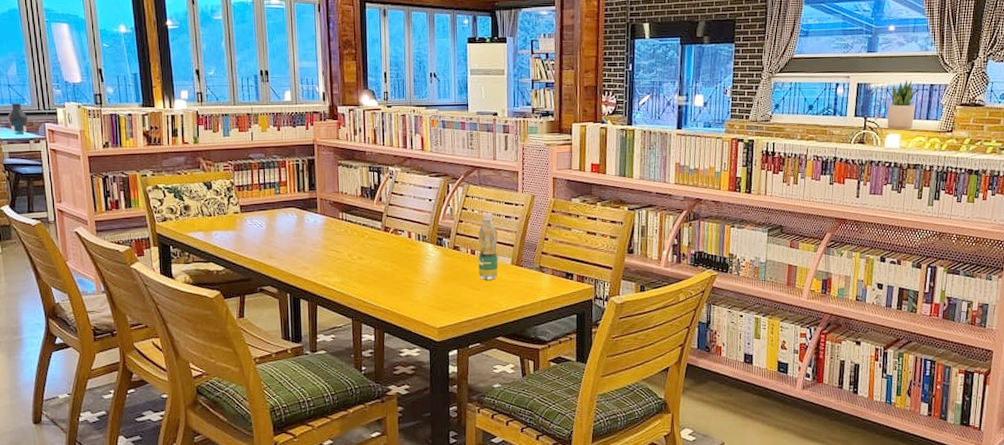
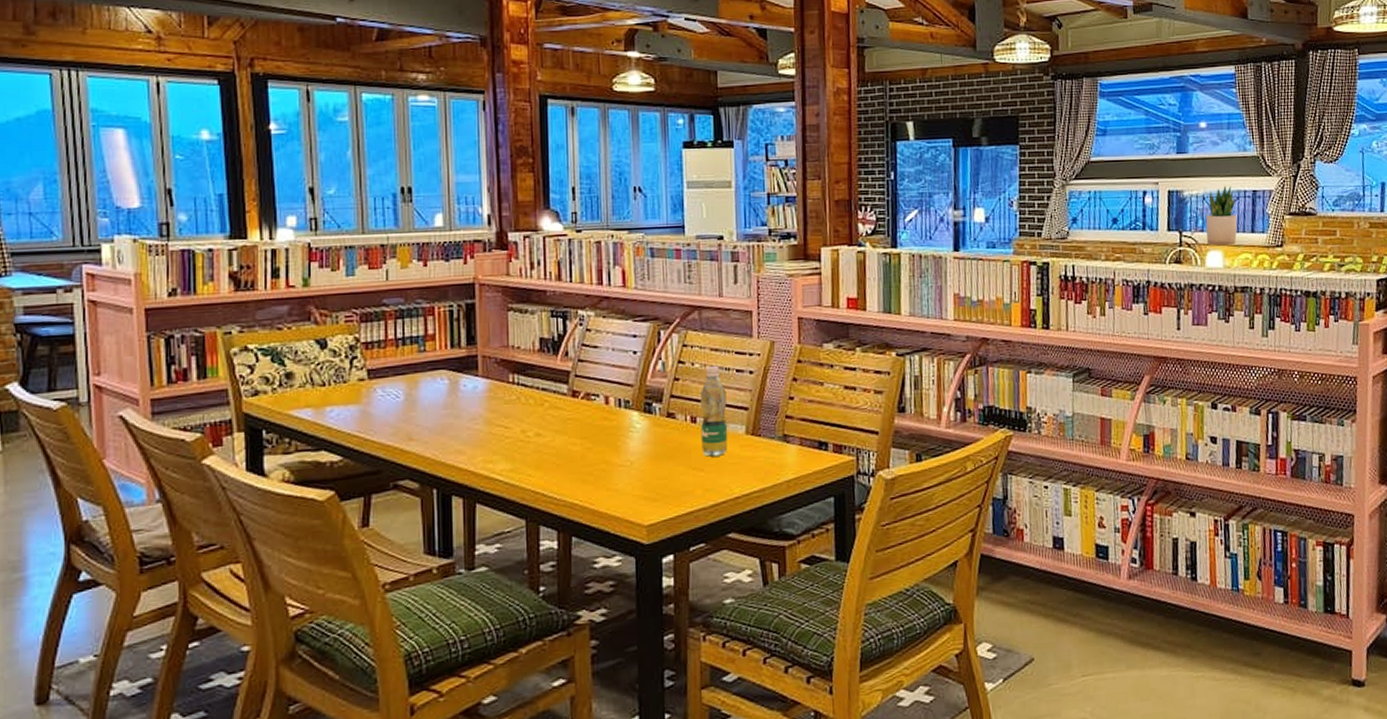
vase: present [7,103,28,135] -> none [24,238,57,282]

